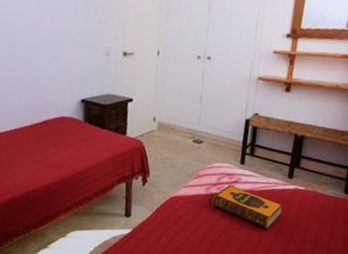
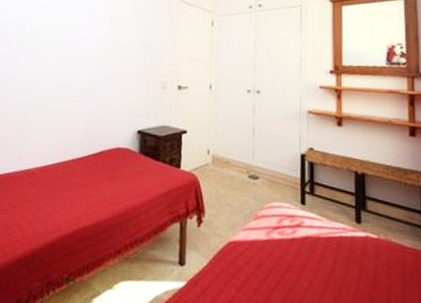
hardback book: present [212,185,284,230] -> none [274,229,356,289]

